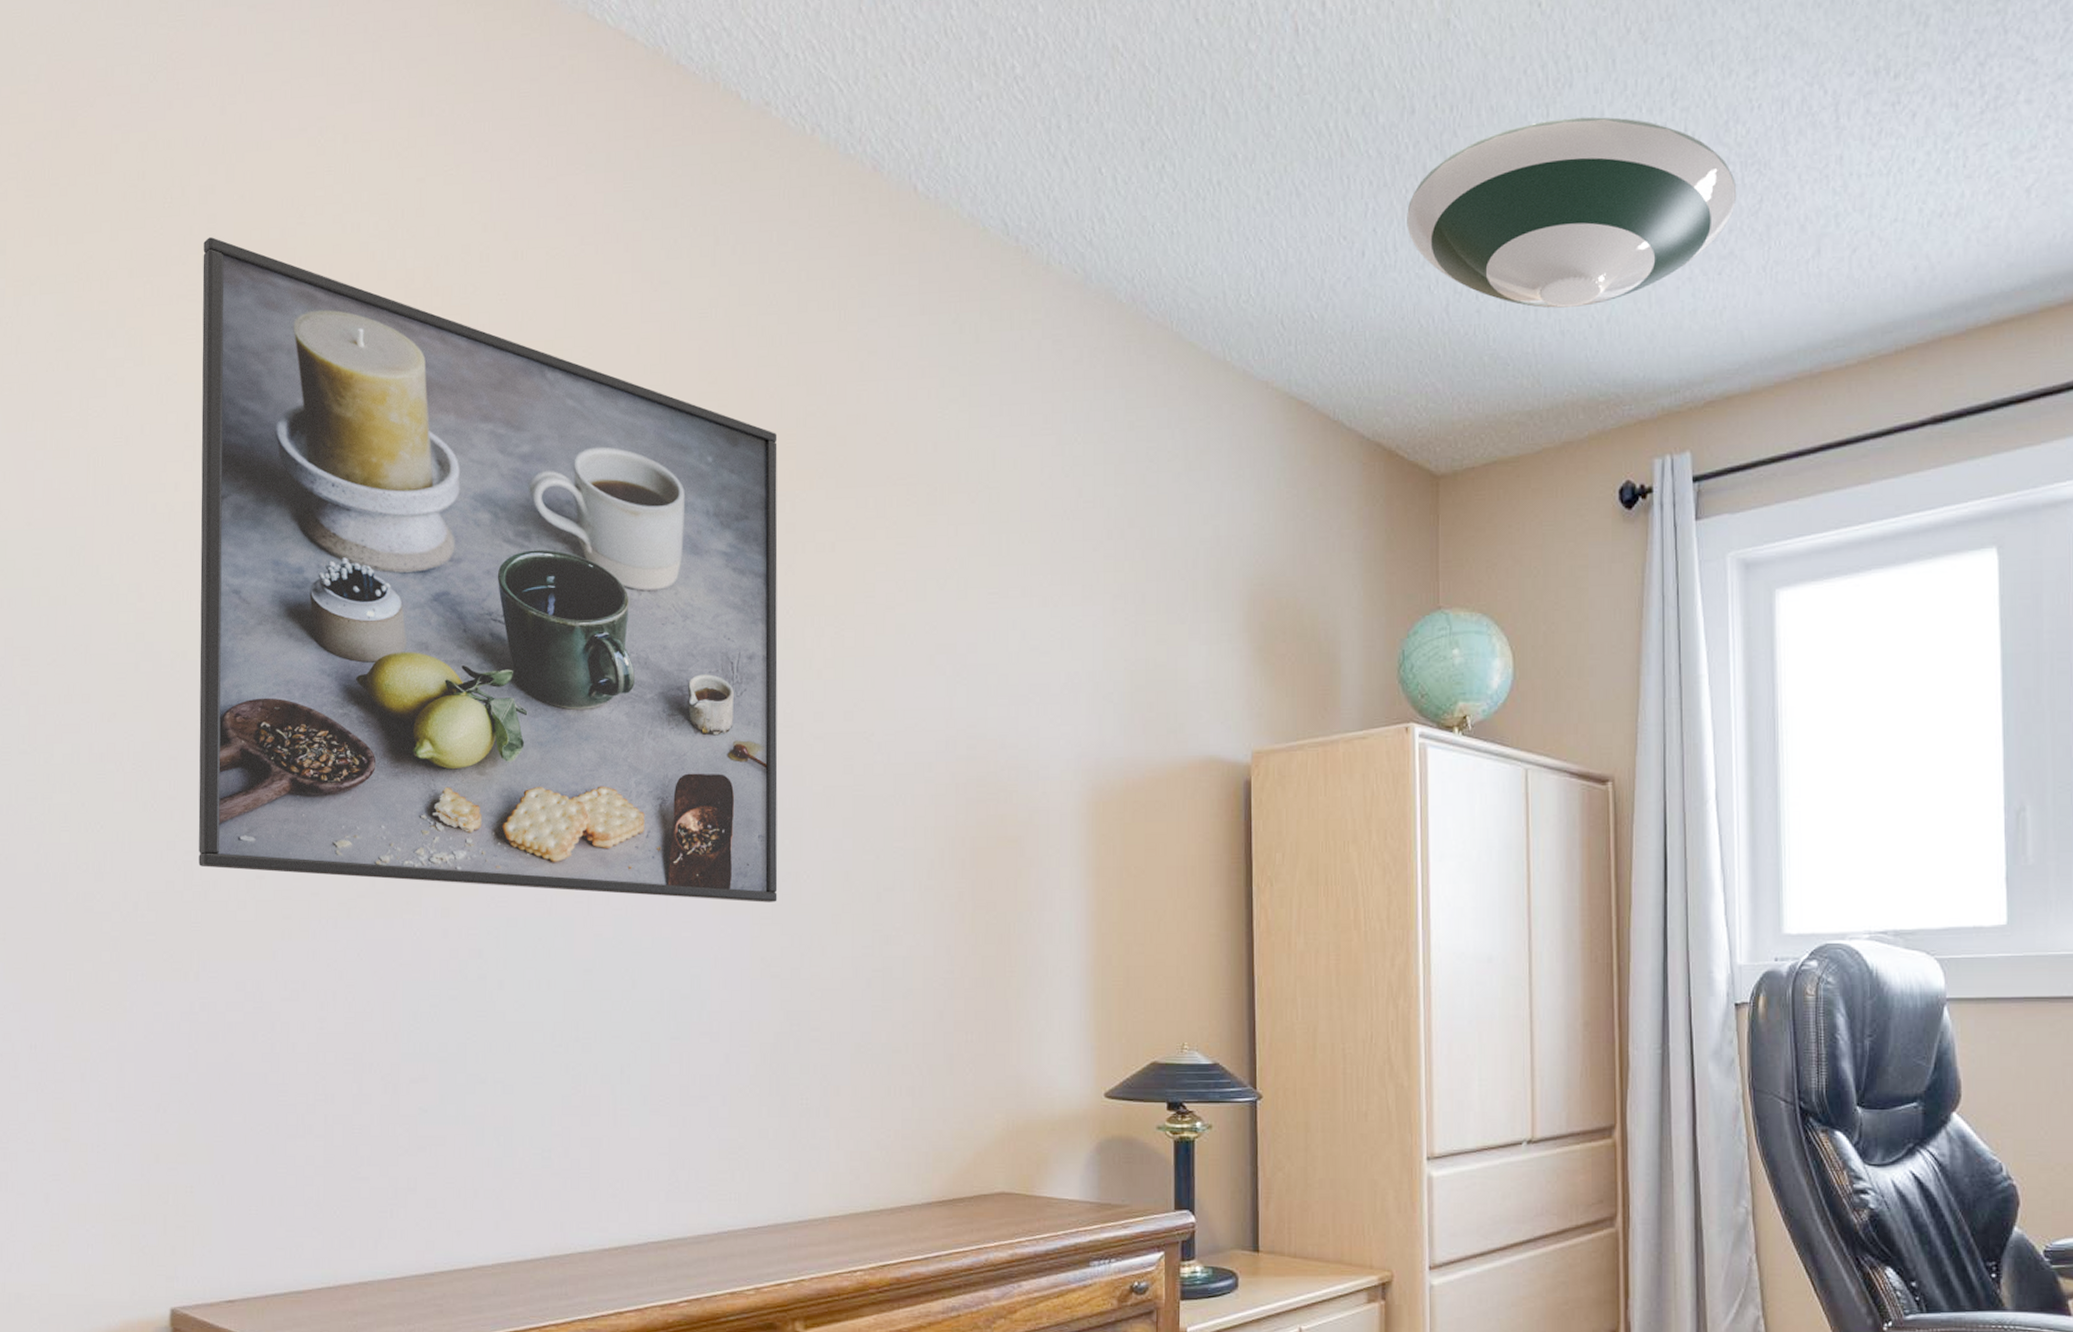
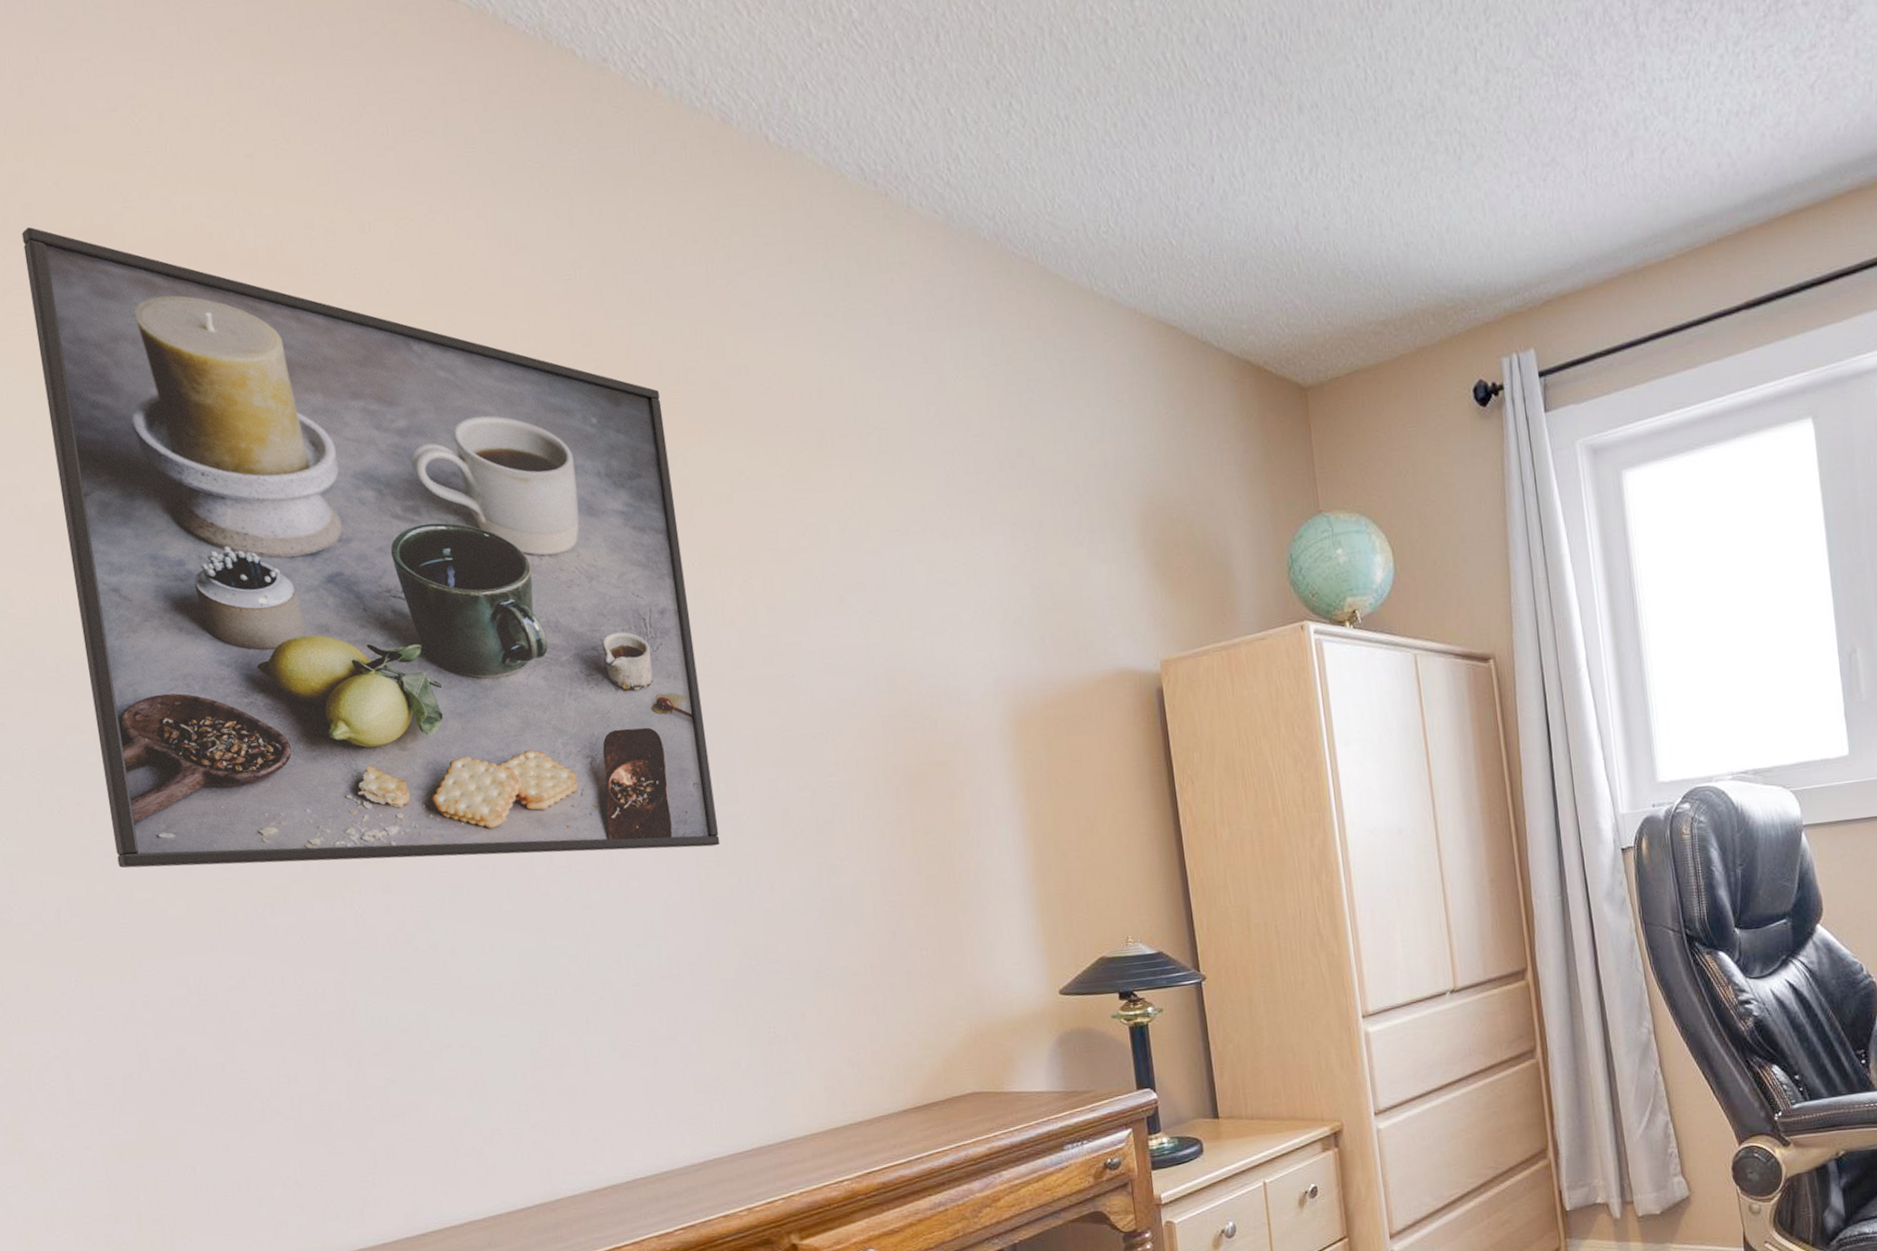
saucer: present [1407,116,1737,308] -> none [1249,36,1554,222]

